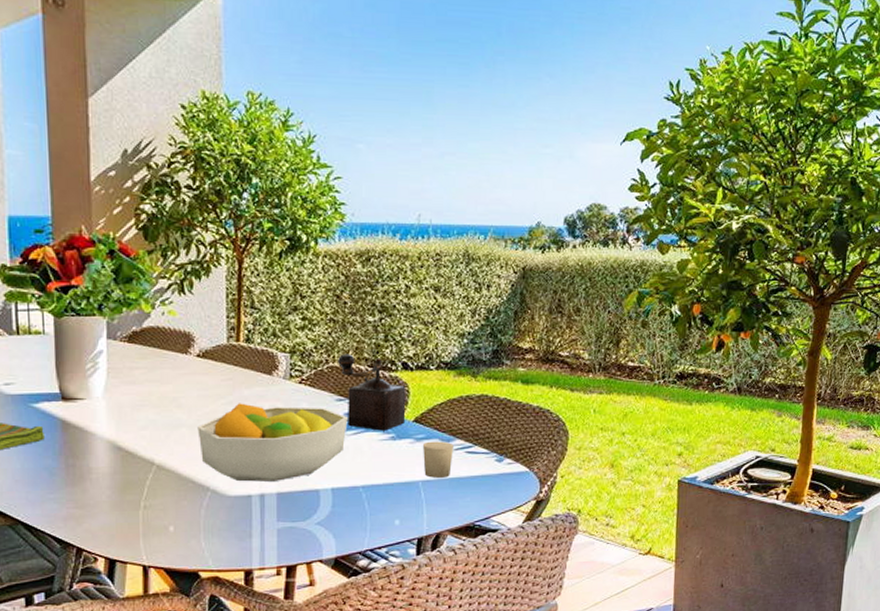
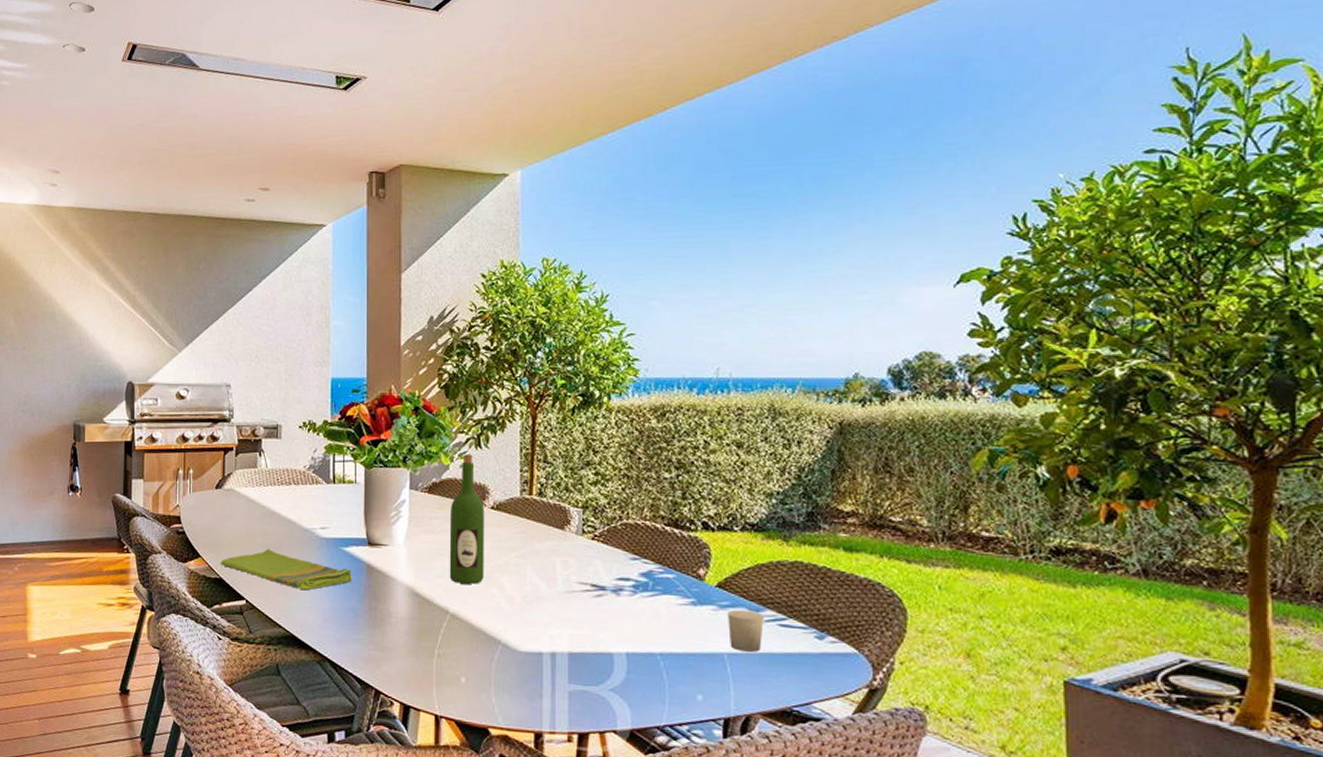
wine bottle: none [152,300,191,434] -> present [449,454,485,584]
fruit bowl: present [197,403,348,482] -> none [490,556,643,641]
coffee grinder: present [338,354,406,431] -> none [632,511,707,595]

